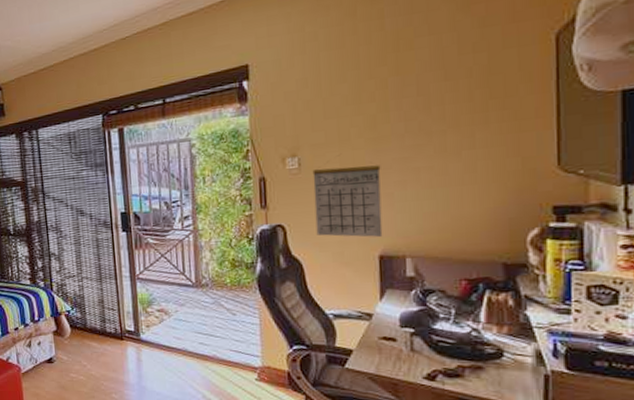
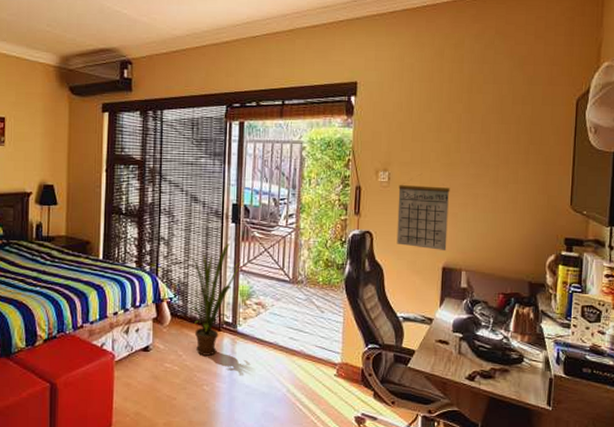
house plant: none [80,251,136,365] -> present [188,242,239,356]

